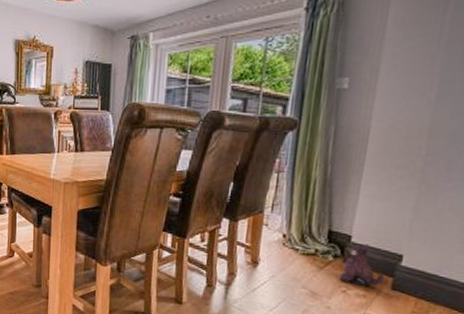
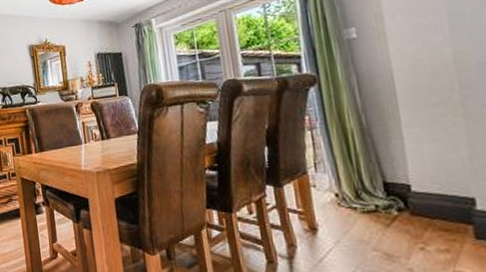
plush toy: present [338,244,385,286] -> none [410,192,464,239]

